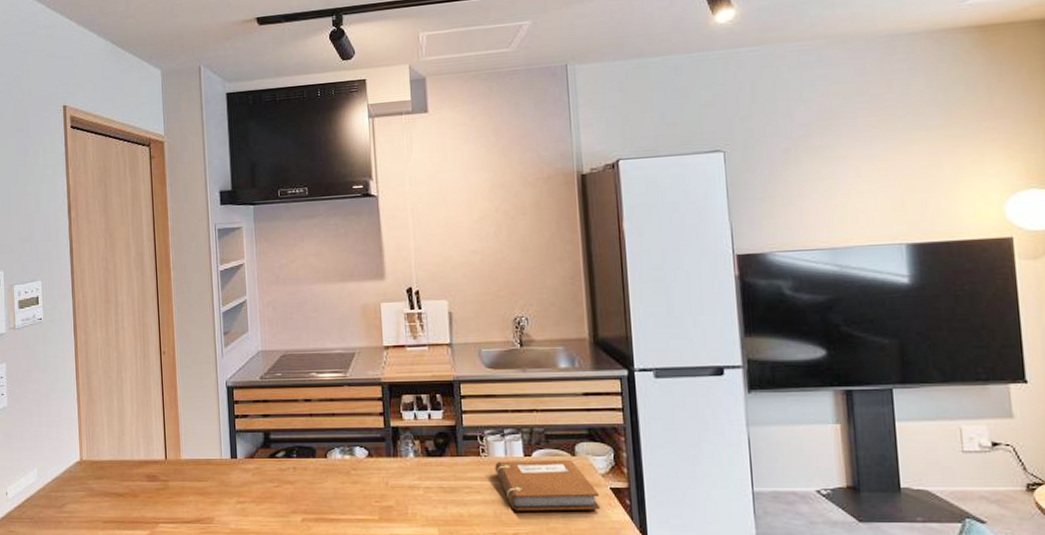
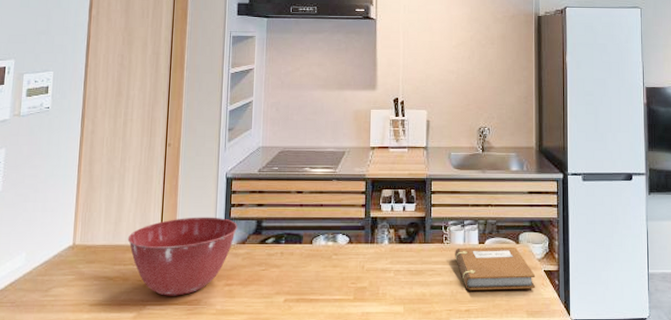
mixing bowl: none [132,429,244,514] -> present [127,217,237,296]

